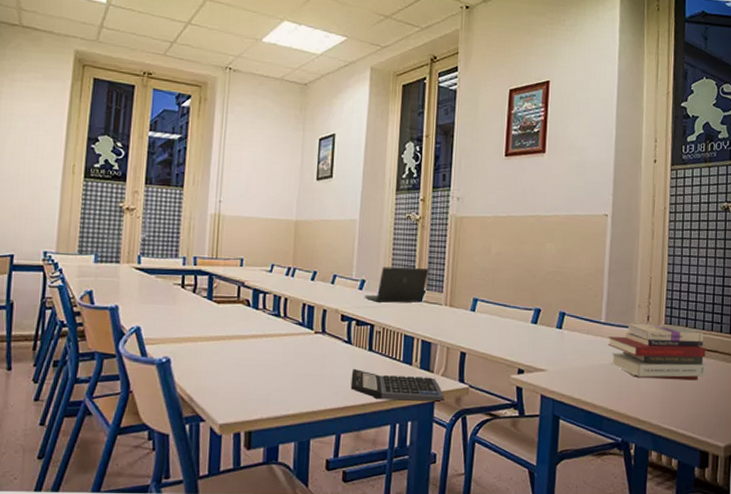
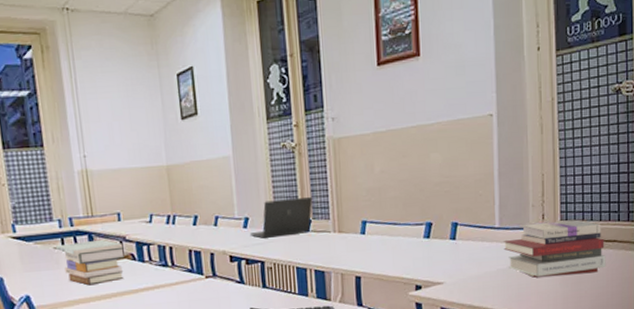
books: none [176,281,241,325] -> present [56,239,125,286]

